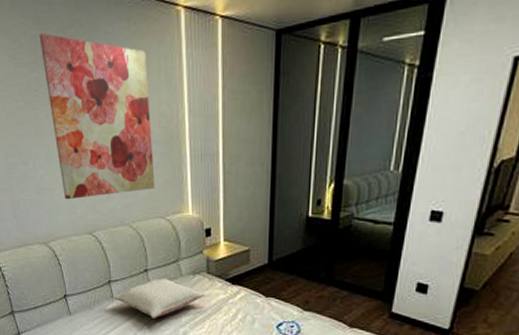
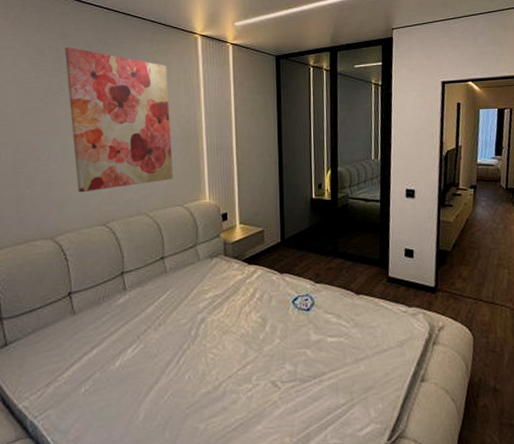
pillow: present [112,277,205,318] -> none [125,263,222,307]

